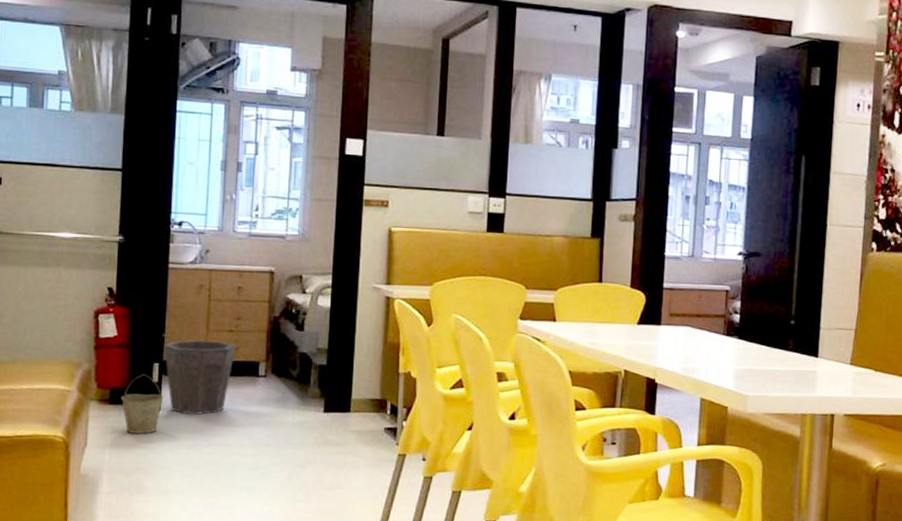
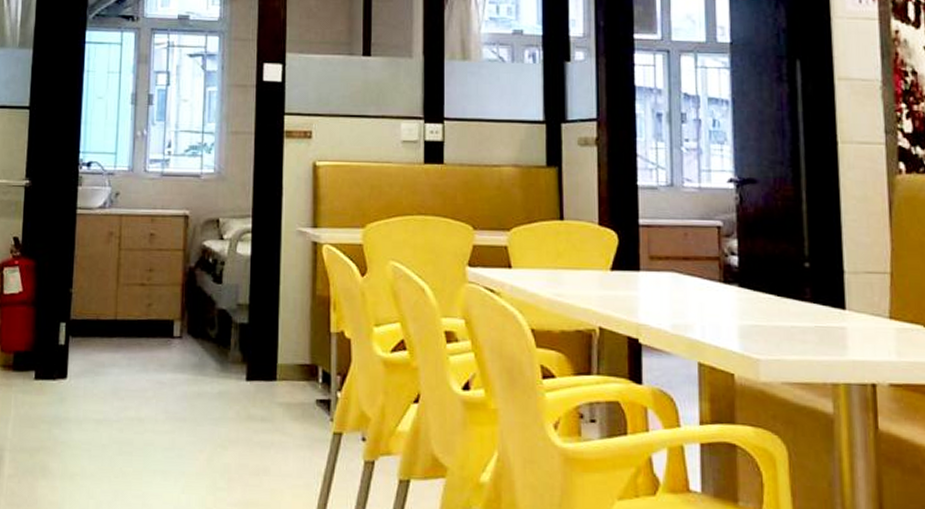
bucket: present [121,374,164,434] -> none [25,336,71,406]
waste bin: present [164,339,236,415] -> none [71,295,148,384]

